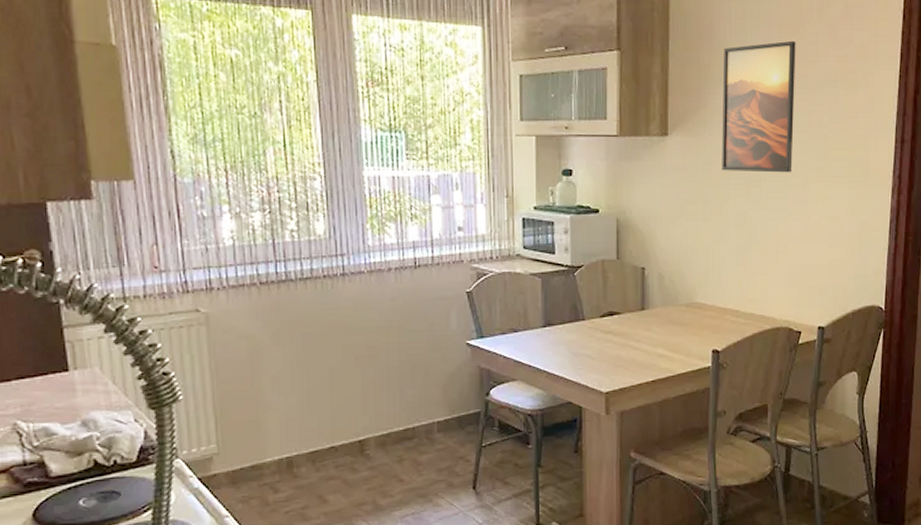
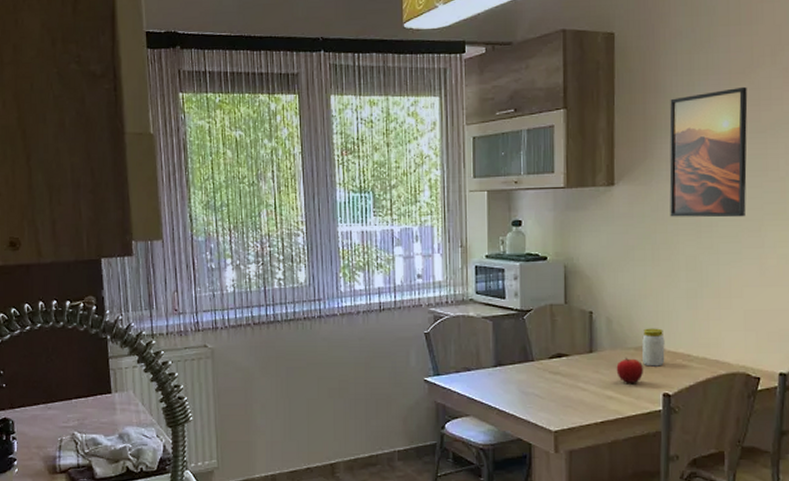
fruit: none [668,314,693,341] -> present [616,357,643,383]
jar: none [693,284,715,323] -> present [642,328,665,367]

